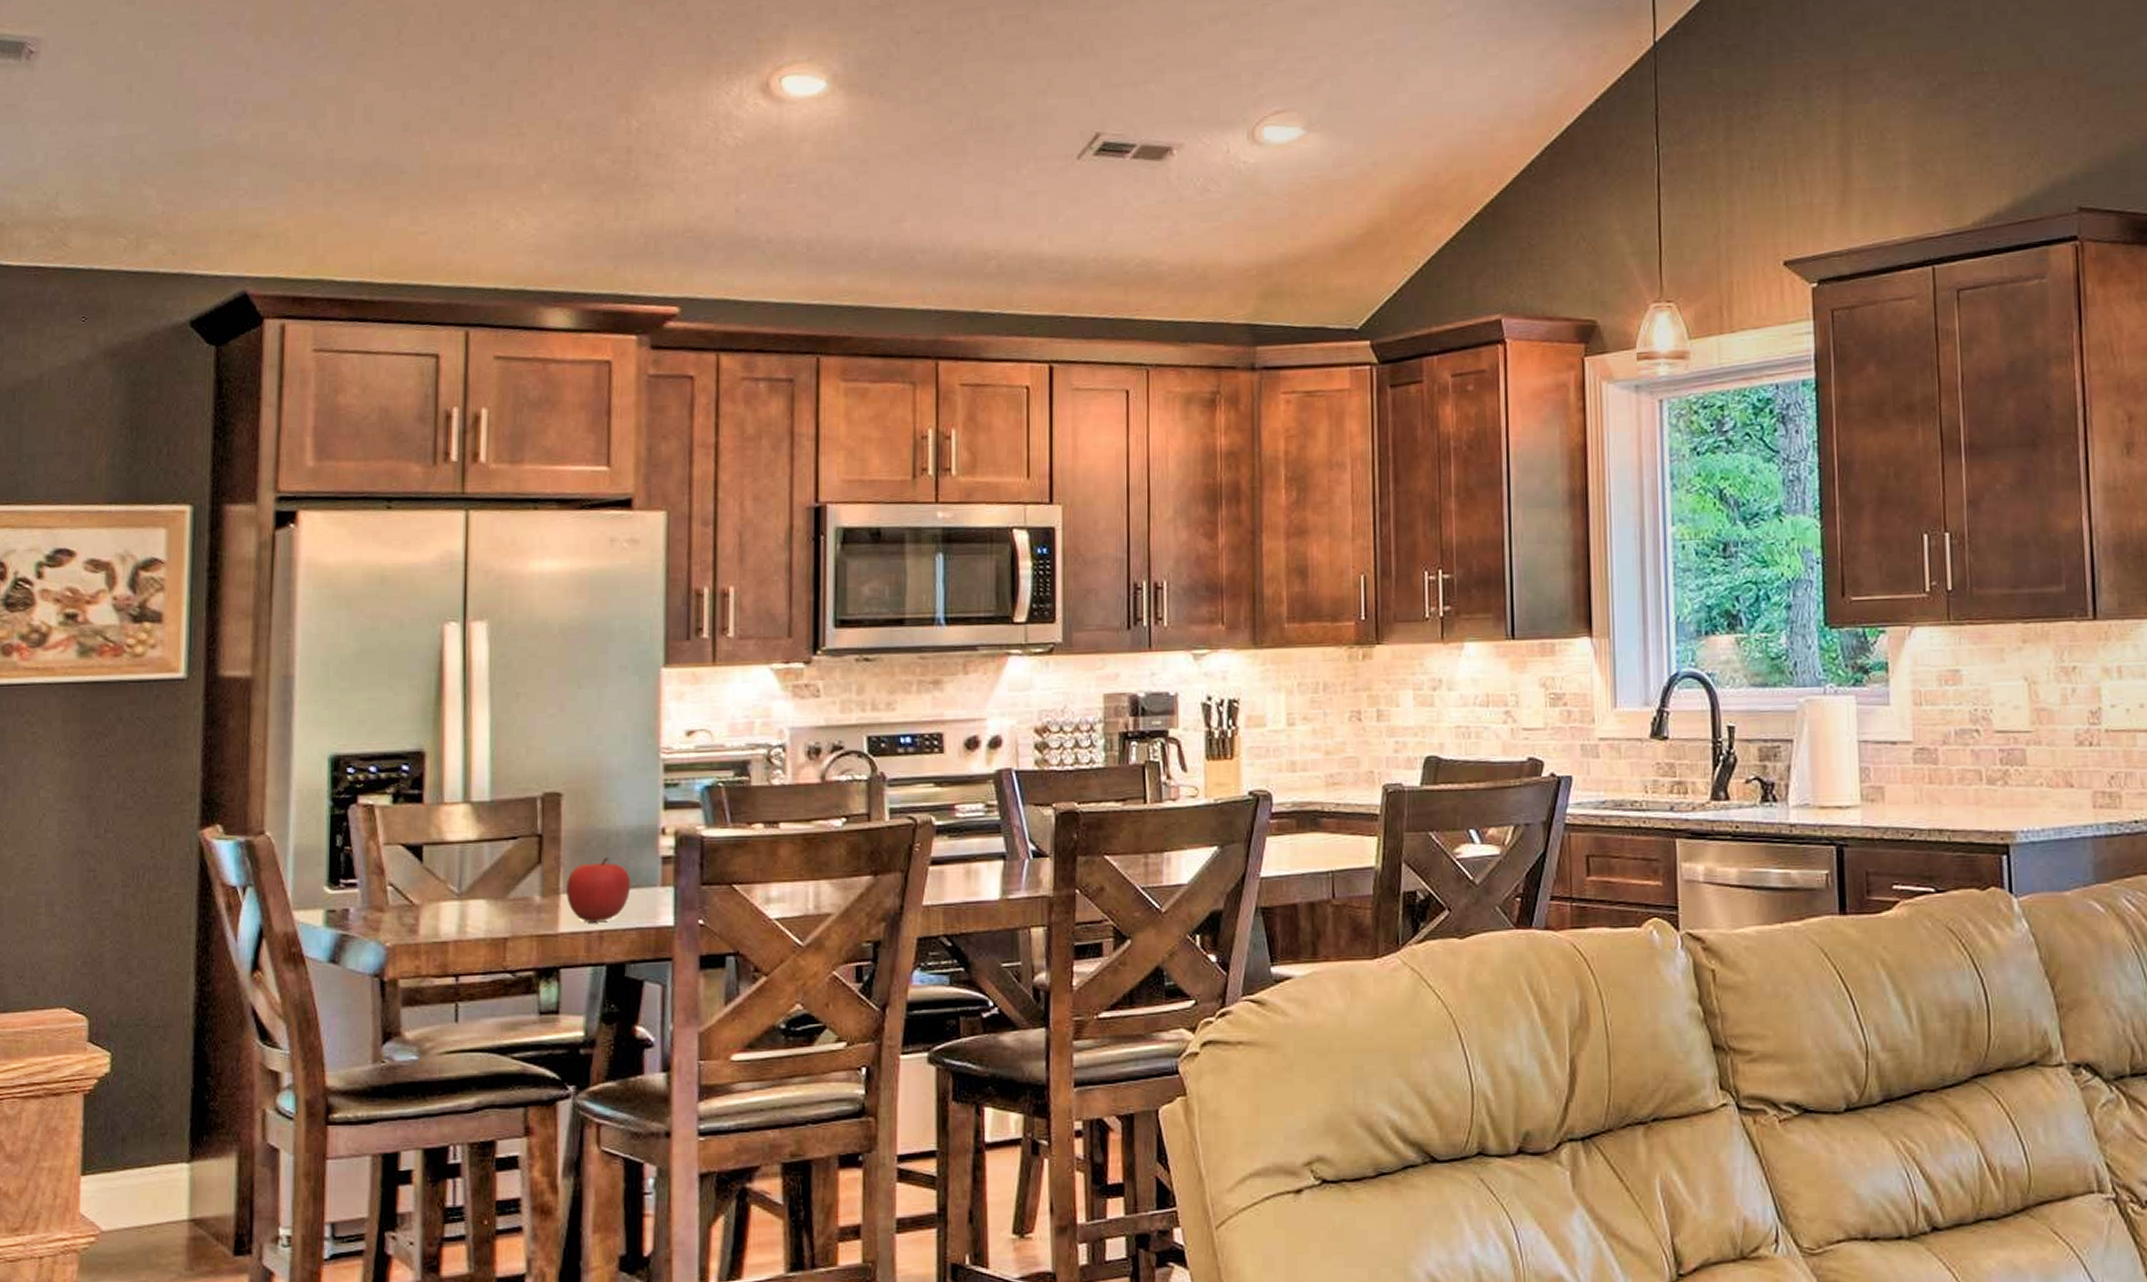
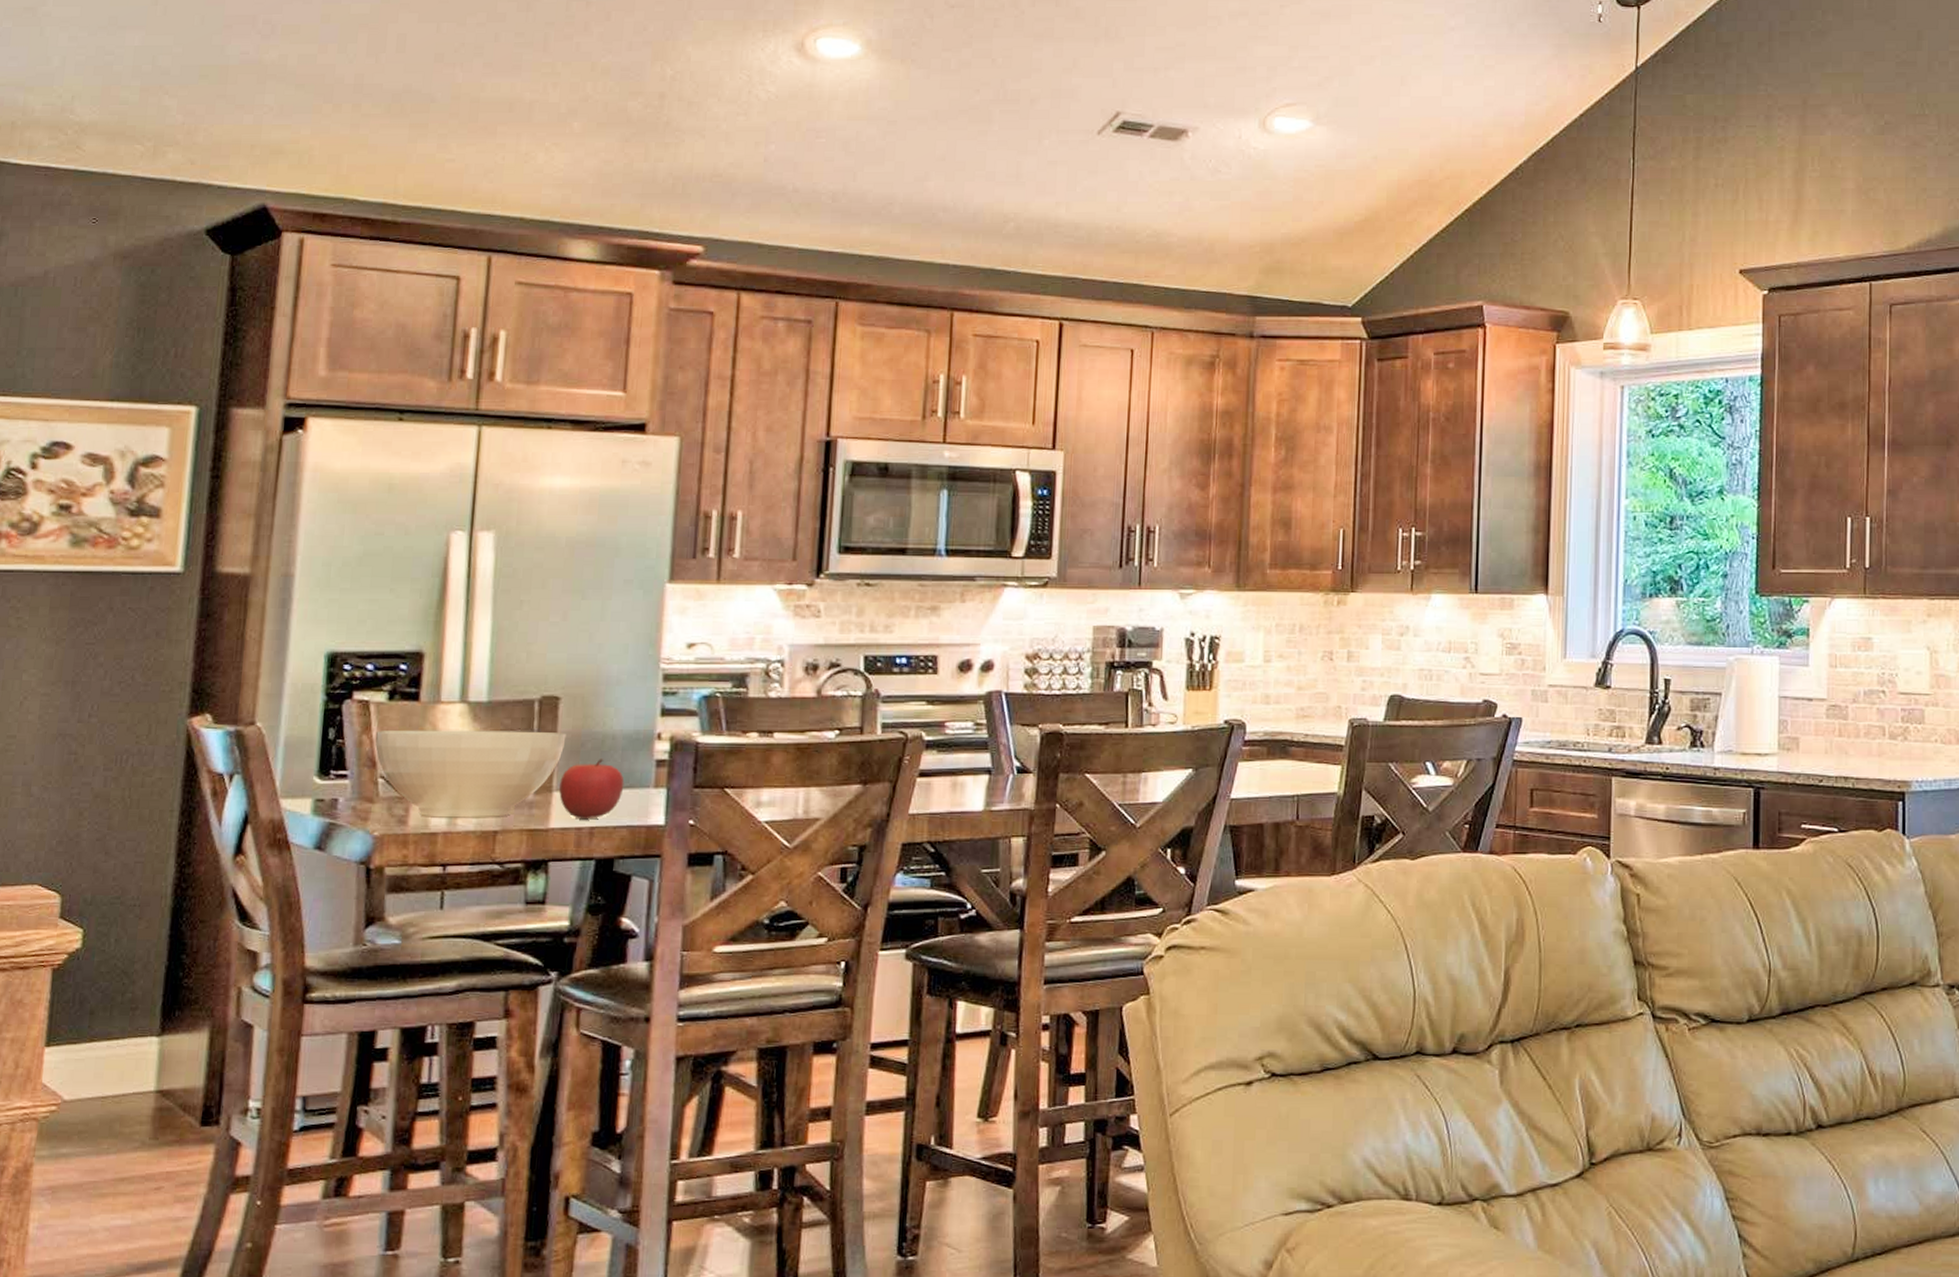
bowl: none [382,830,570,926] -> present [375,730,566,818]

